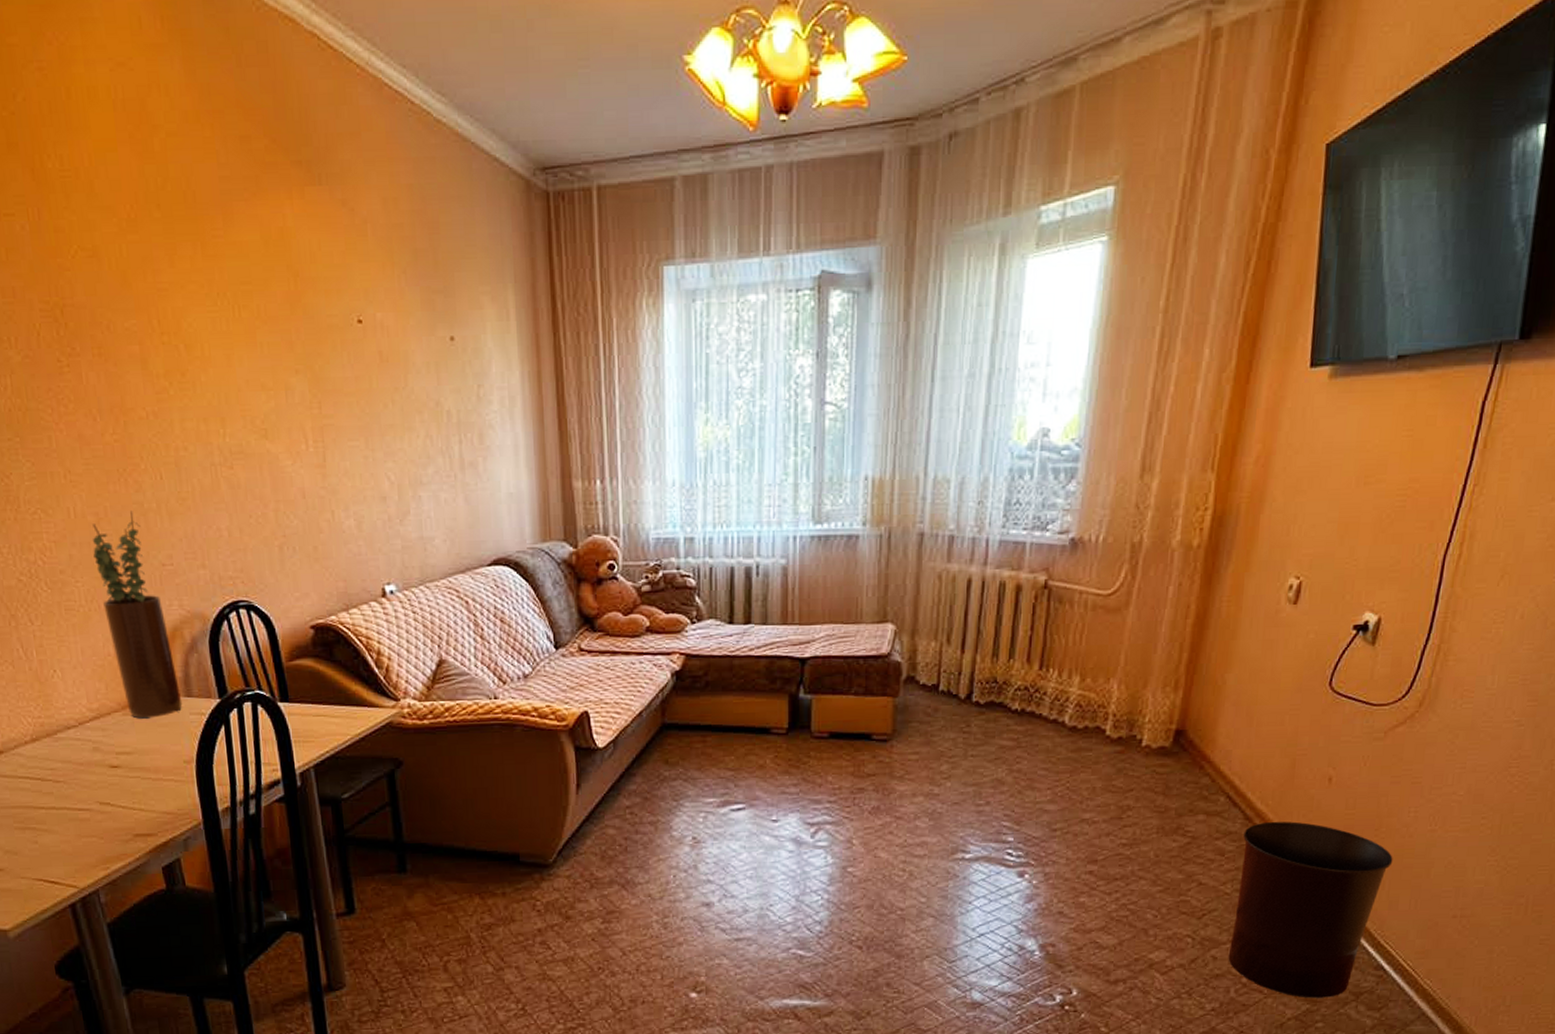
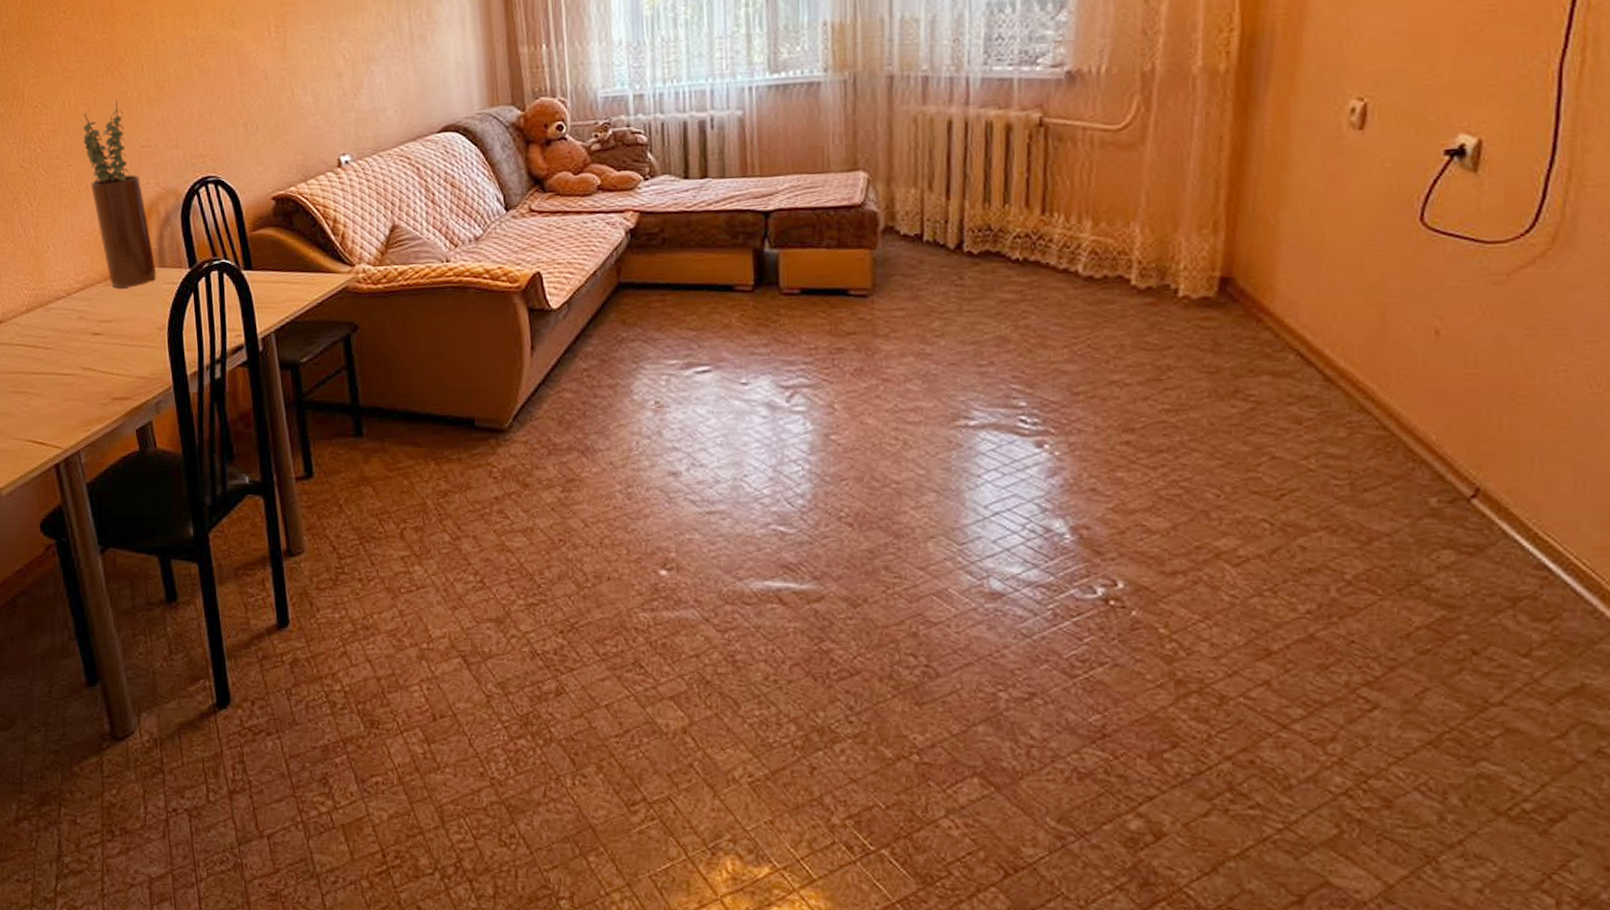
waste bin: present [1228,821,1393,998] -> none [1322,382,1542,603]

